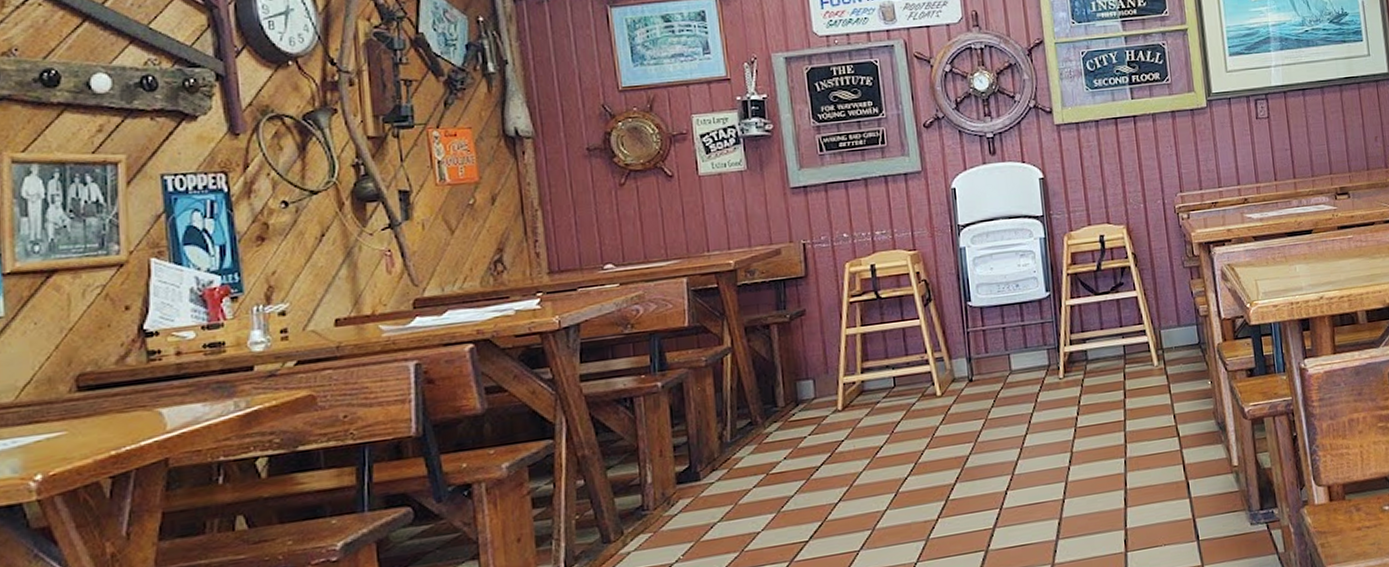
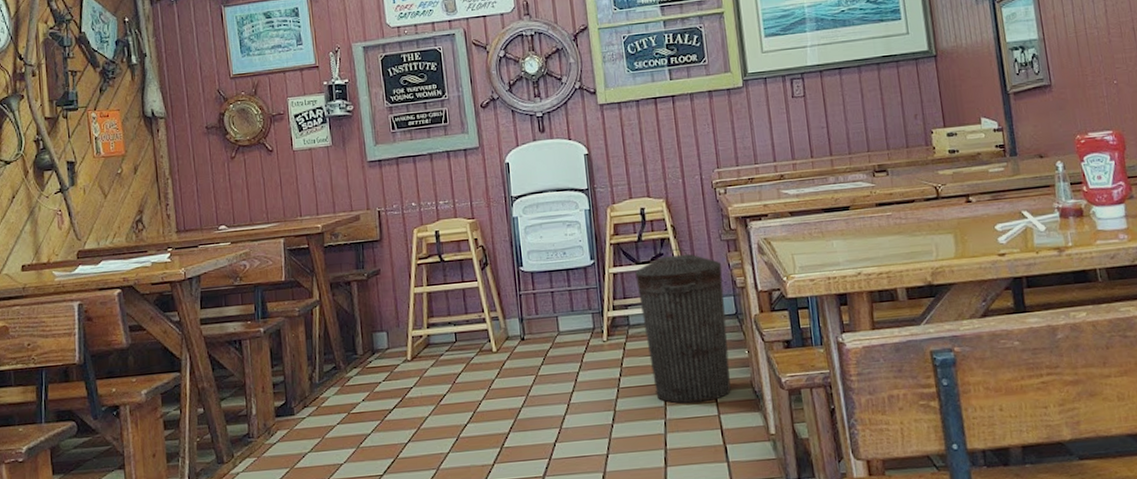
trash can: none [1094,276,1193,441] -> present [635,247,731,404]

